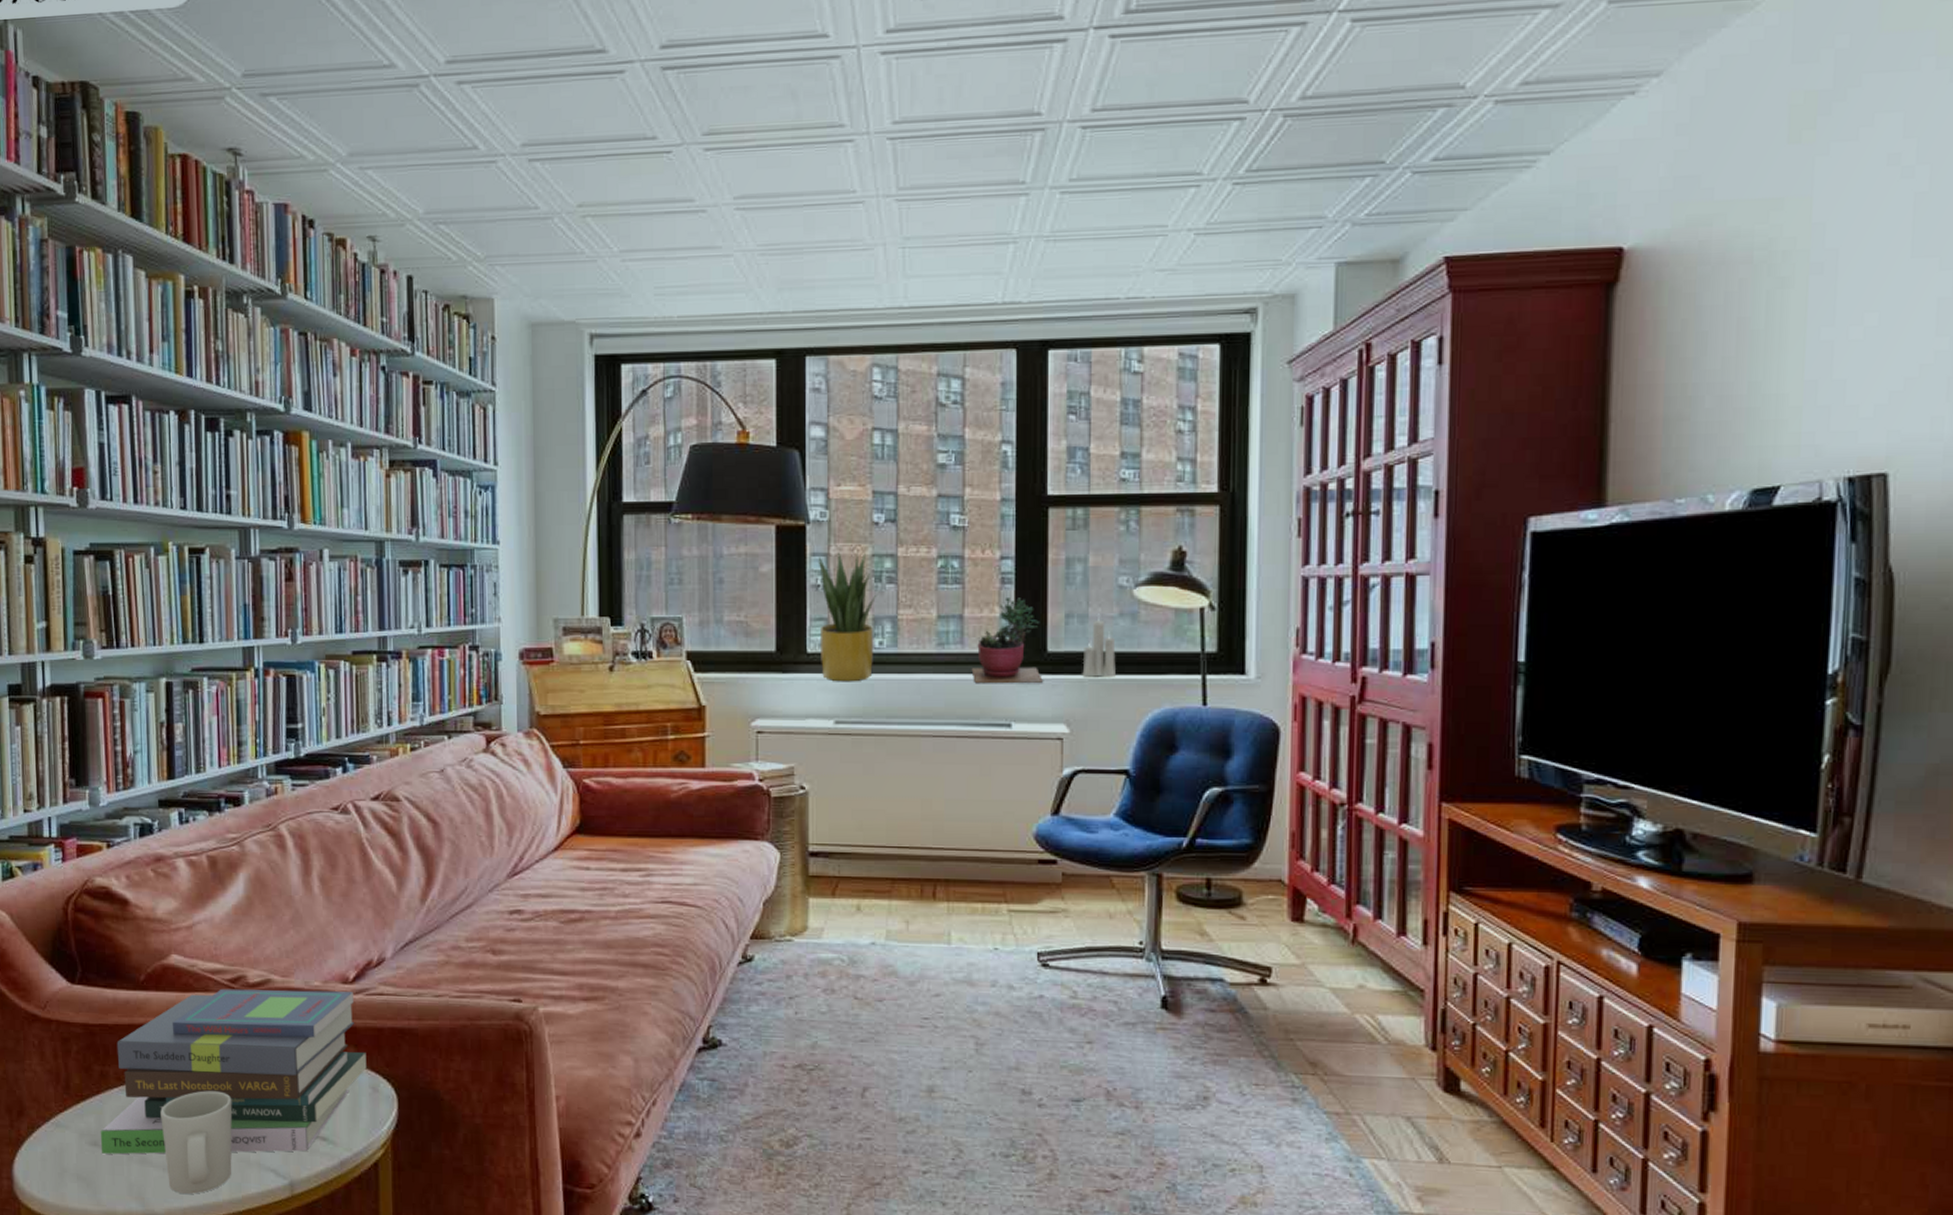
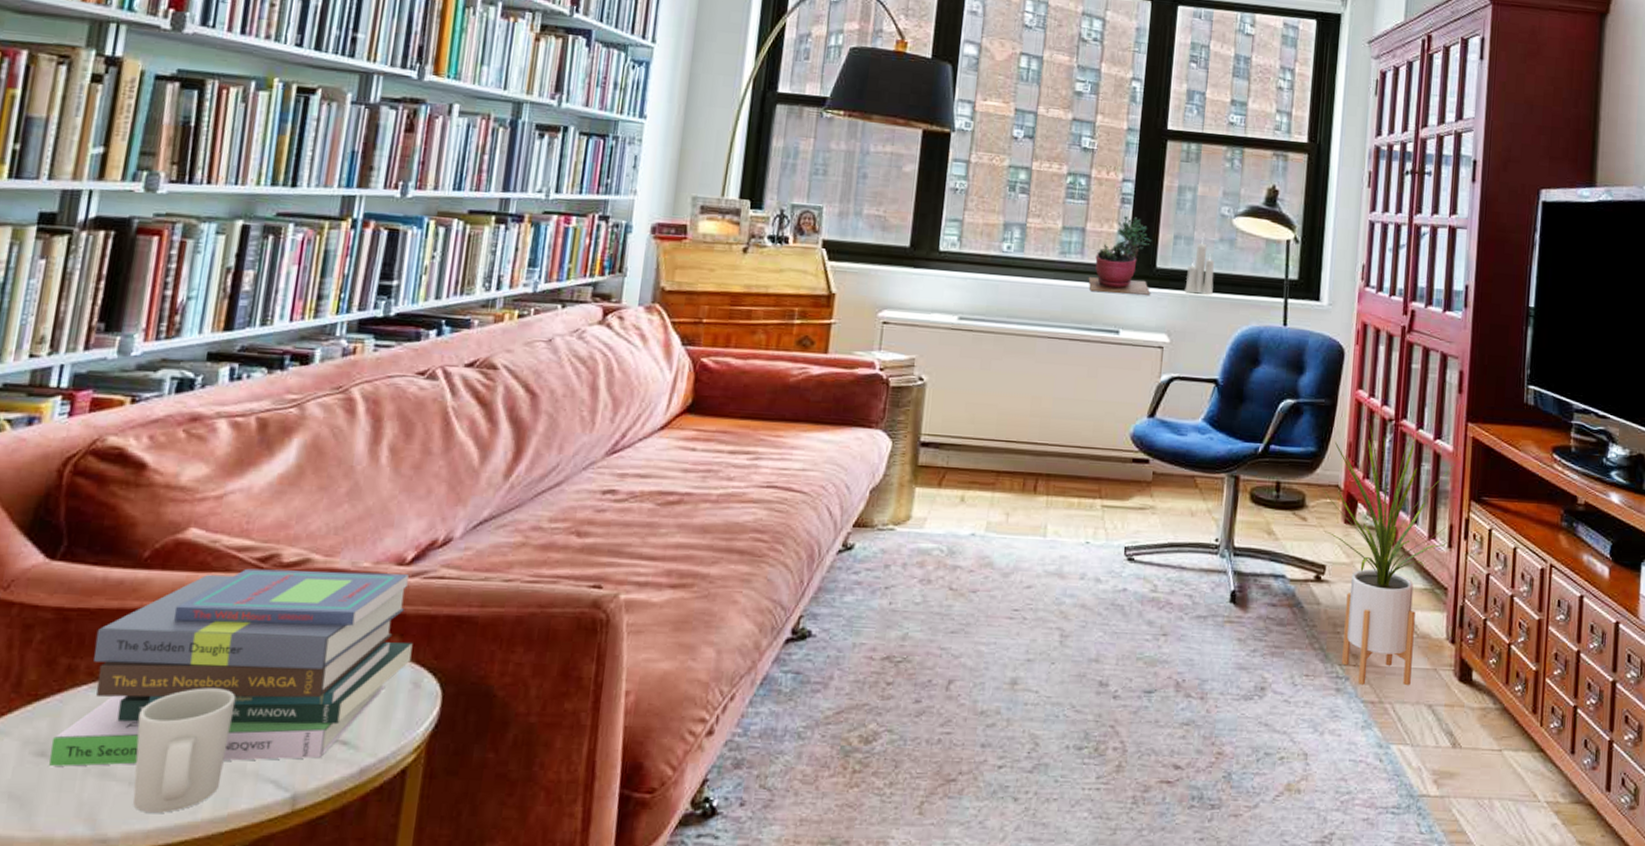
planter: present [818,551,879,682] -> none [951,160,1012,281]
house plant: none [1261,810,1428,1097] -> present [1322,424,1456,686]

